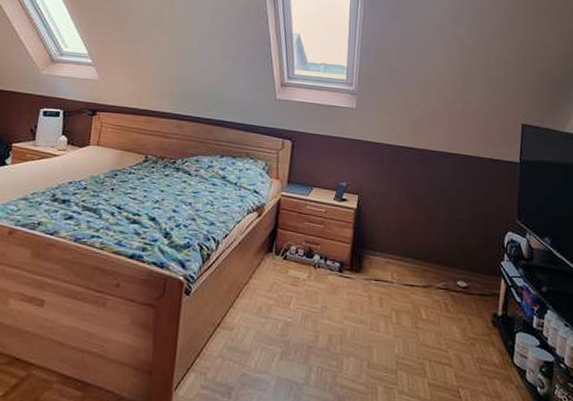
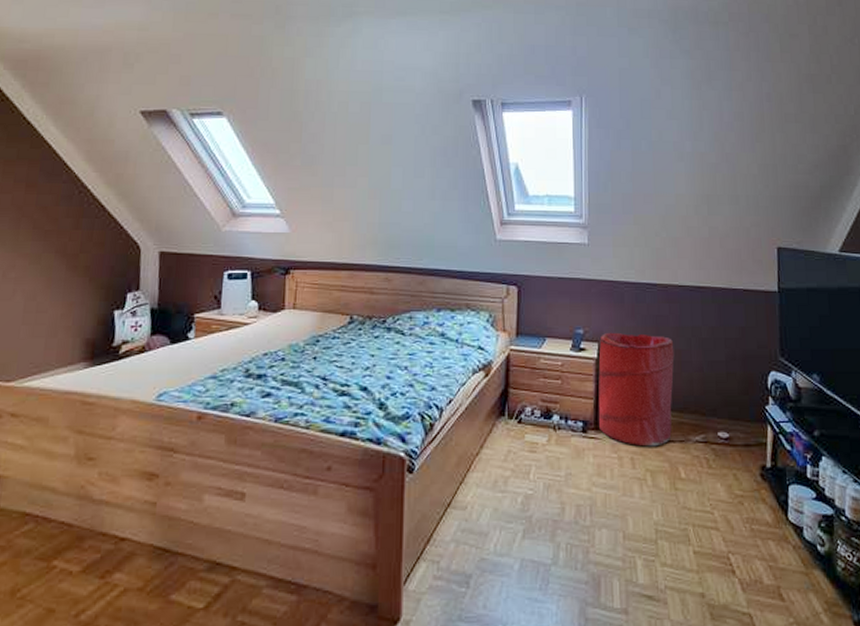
laundry hamper: none [354,186,425,290] -> present [598,332,675,447]

